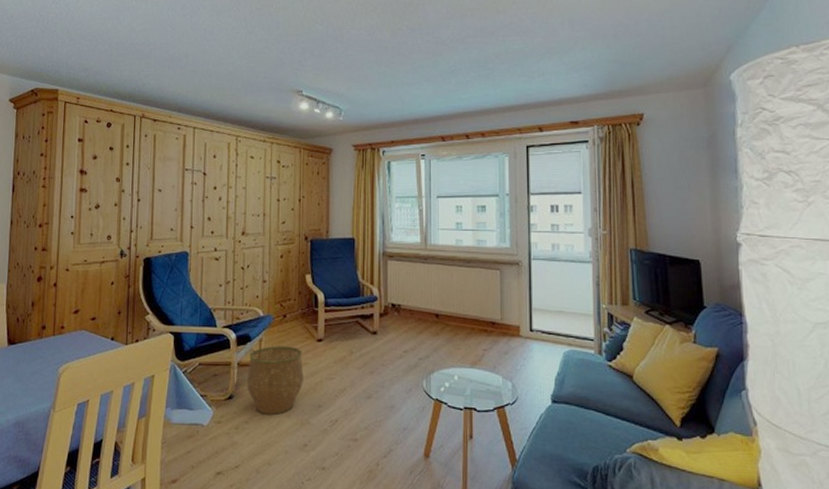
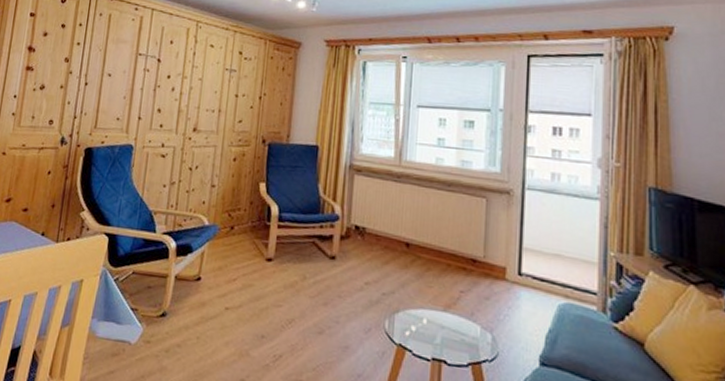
basket: present [246,346,305,415] -> none [182,260,249,341]

